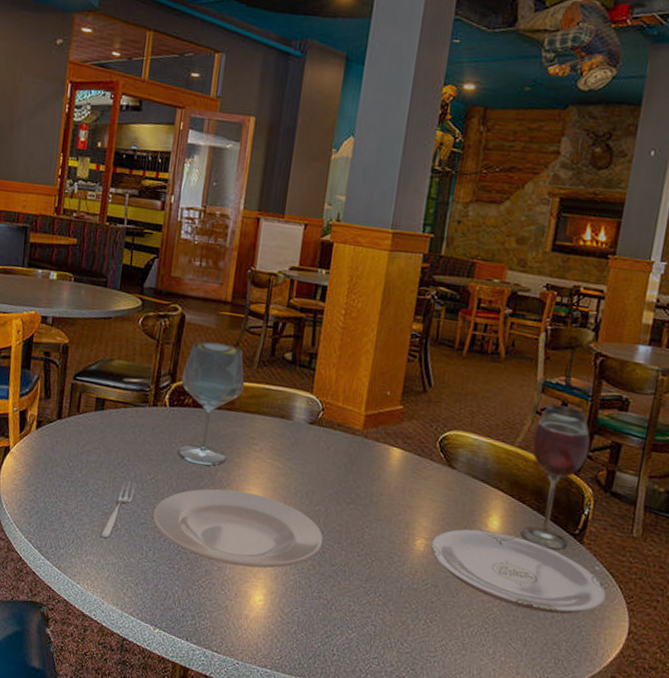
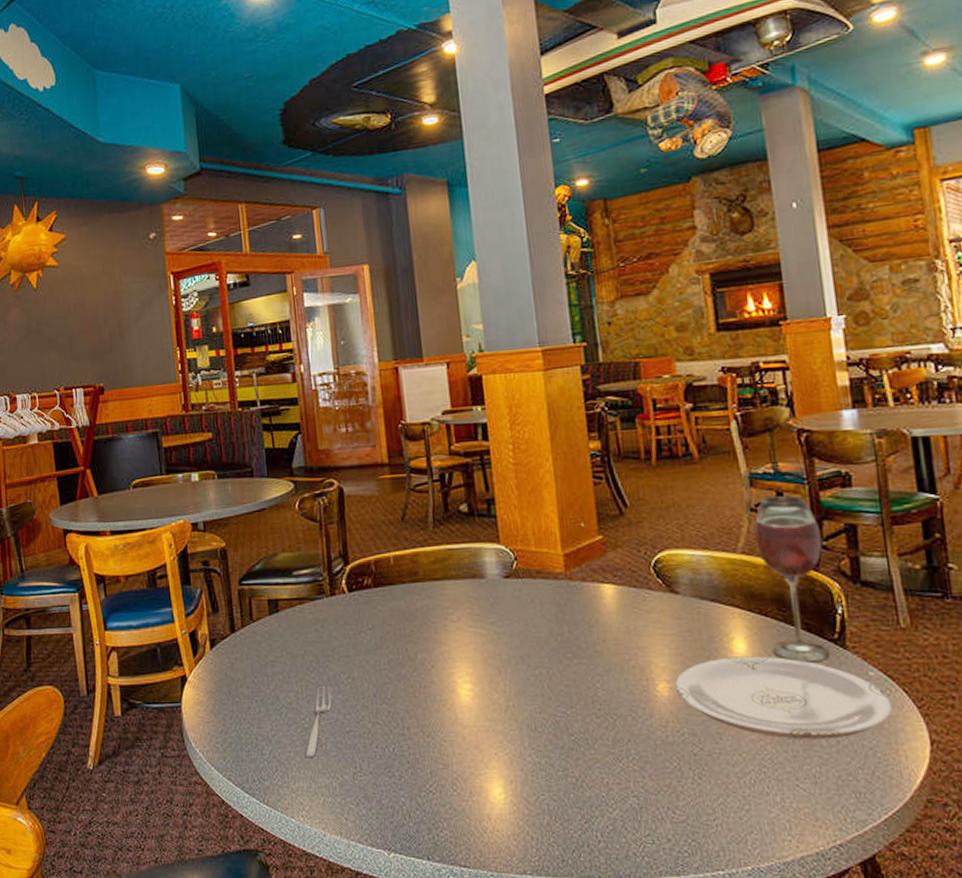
plate: present [152,488,325,569] -> none [357,670,555,759]
wine glass: present [177,341,245,466] -> none [354,509,425,651]

